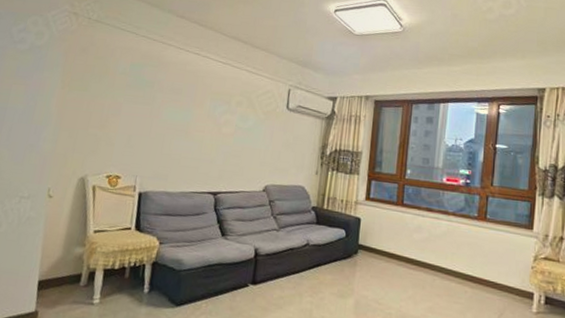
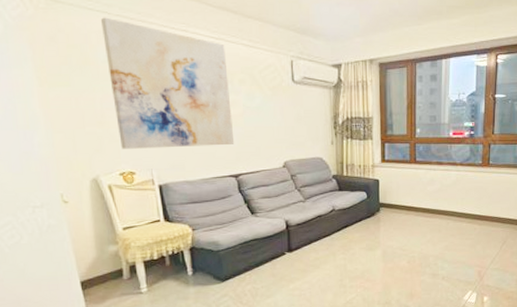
wall art: none [114,36,230,162] -> present [100,17,235,149]

